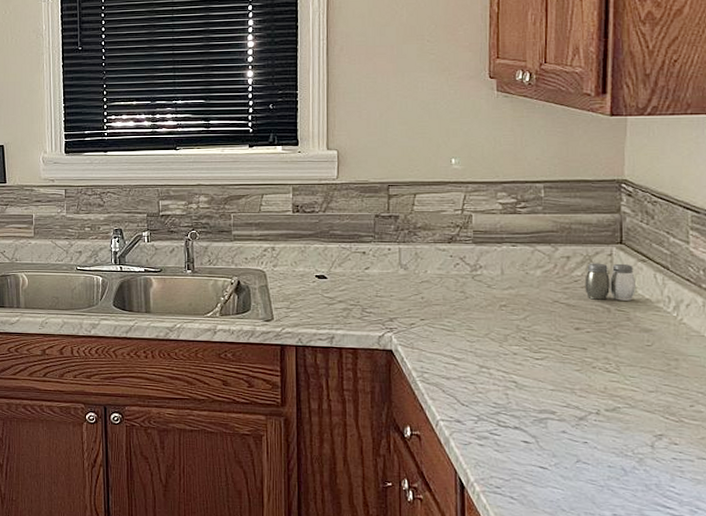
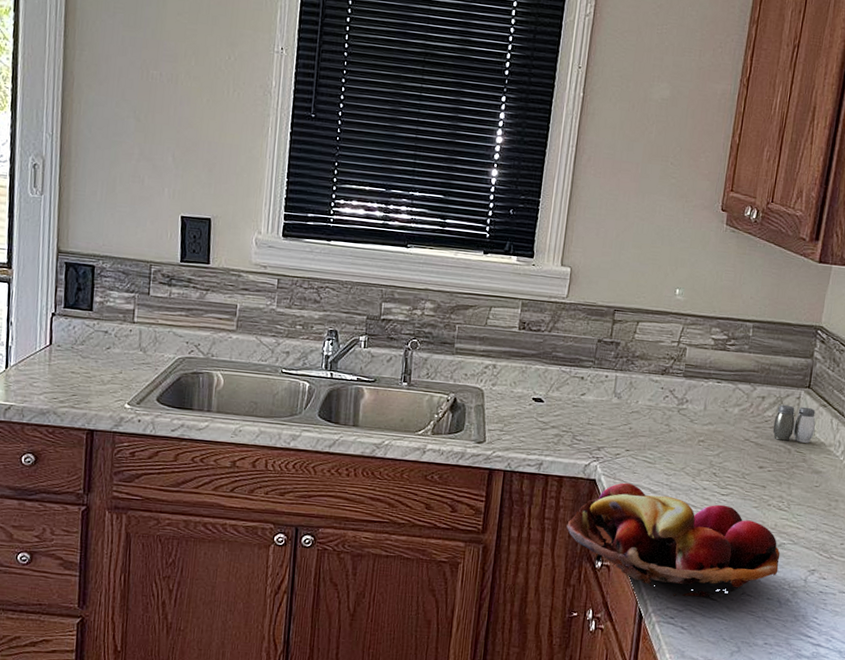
fruit basket: none [368,351,617,466] -> present [566,482,781,598]

